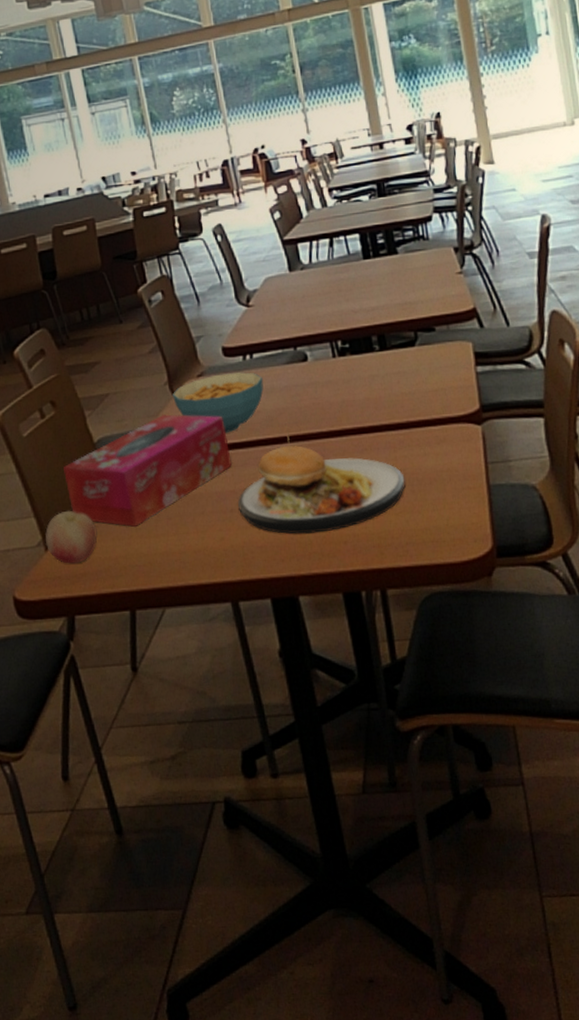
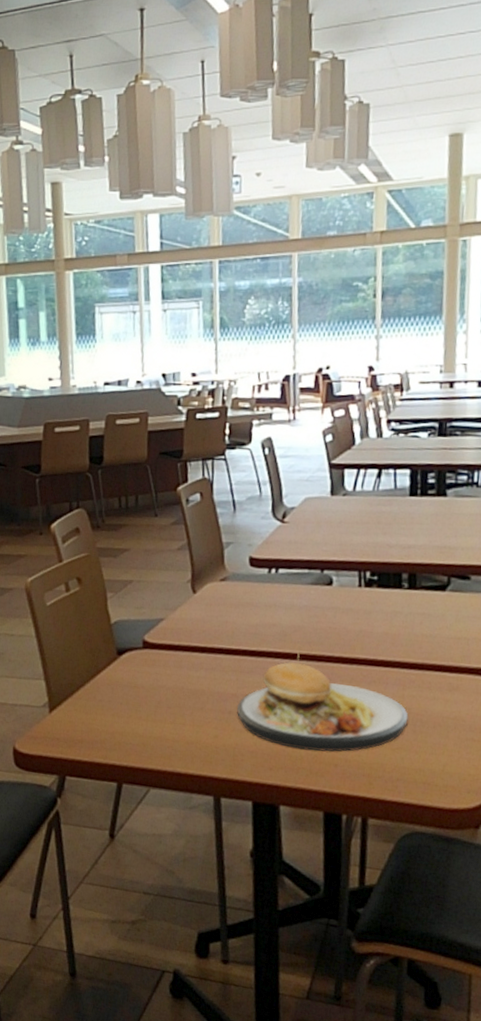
fruit: present [45,510,98,564] -> none [50,680,100,730]
tissue box: present [63,414,232,527] -> none [78,610,239,708]
cereal bowl: present [172,372,264,433] -> none [192,582,284,639]

